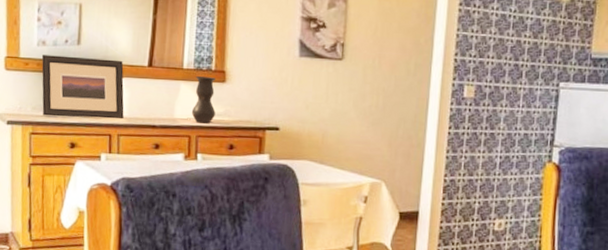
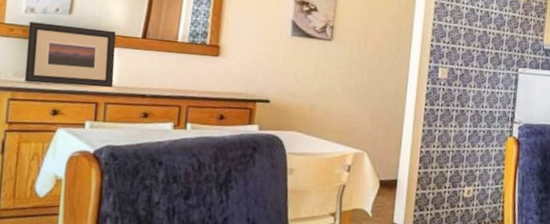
vase: present [191,76,216,124] -> none [183,50,210,95]

